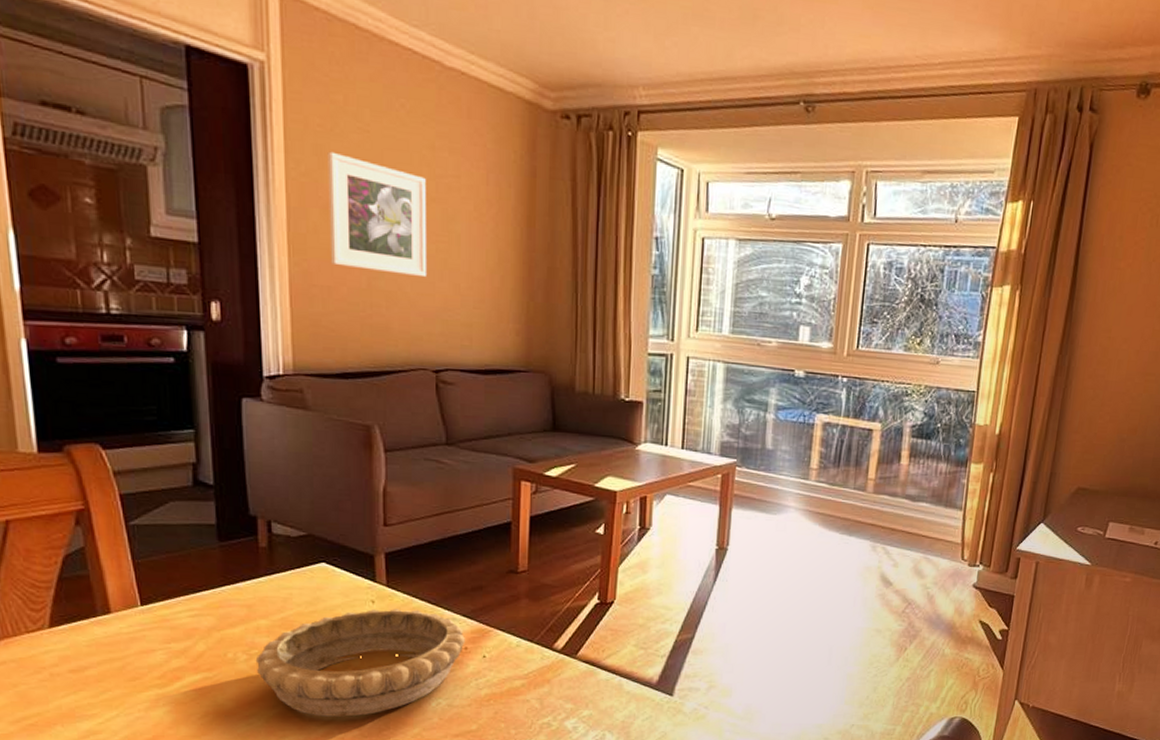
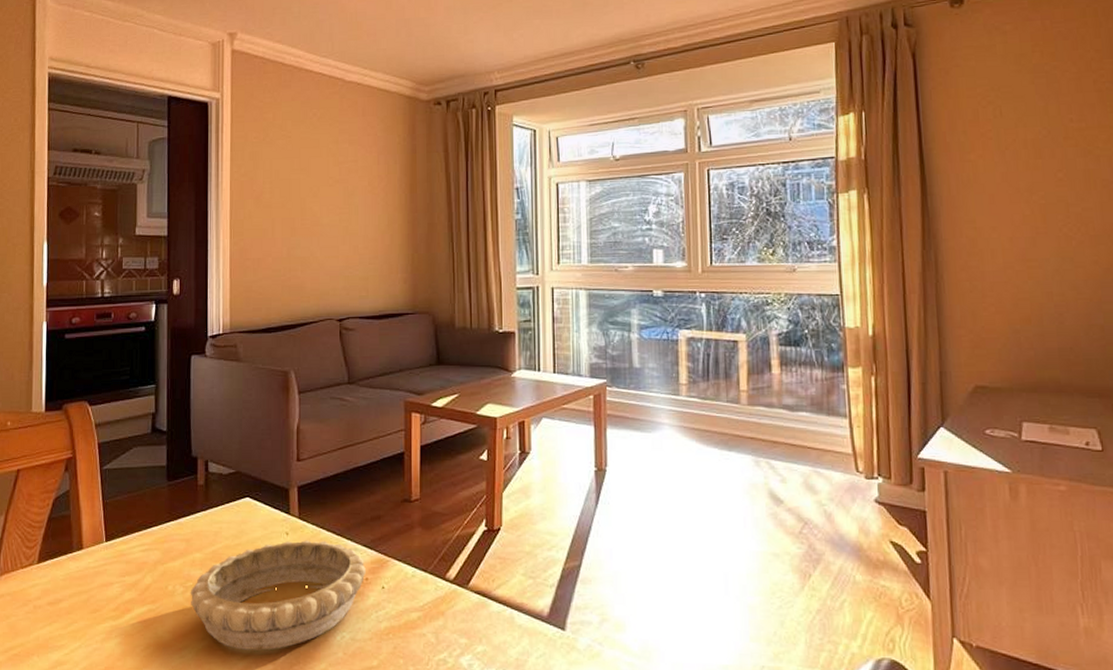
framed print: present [327,151,426,278] -> none [260,155,332,244]

